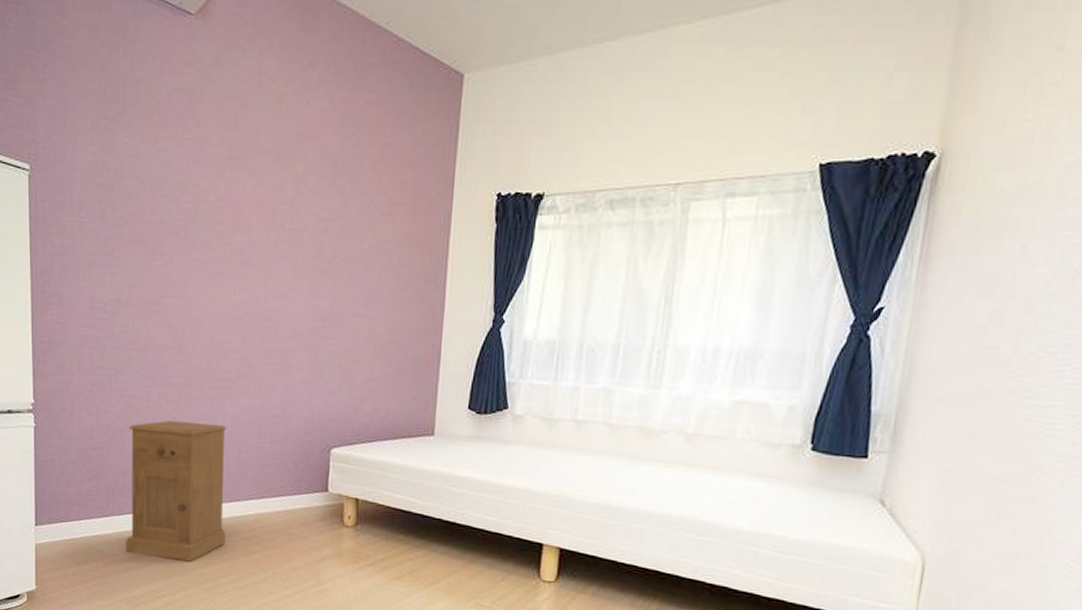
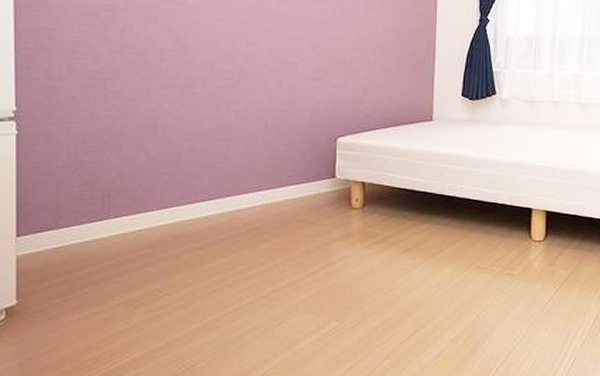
nightstand: present [125,420,226,562] -> none [122,120,233,257]

